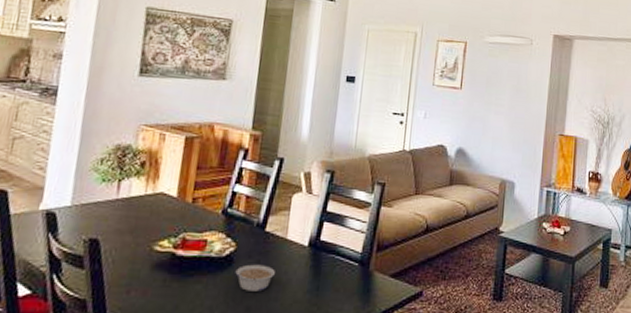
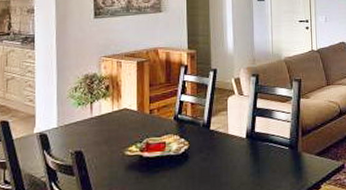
legume: present [235,264,275,292] -> none [191,157,222,180]

